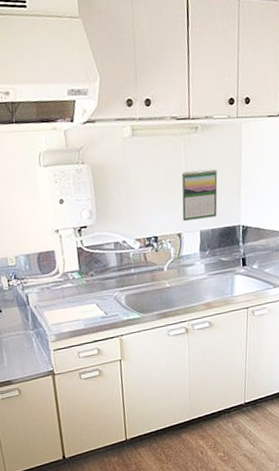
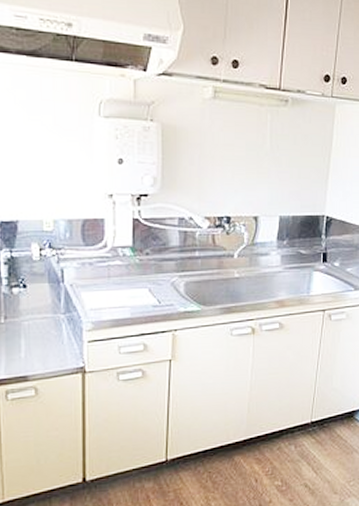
calendar: present [181,169,218,221] -> none [261,147,304,203]

